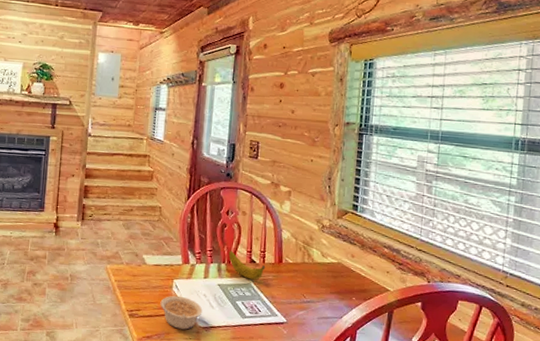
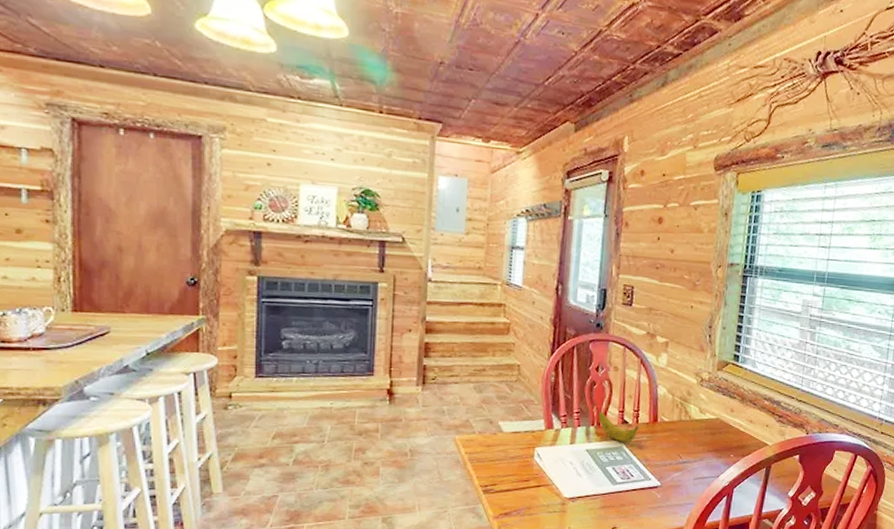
legume: present [160,295,203,330] -> none [519,465,569,502]

